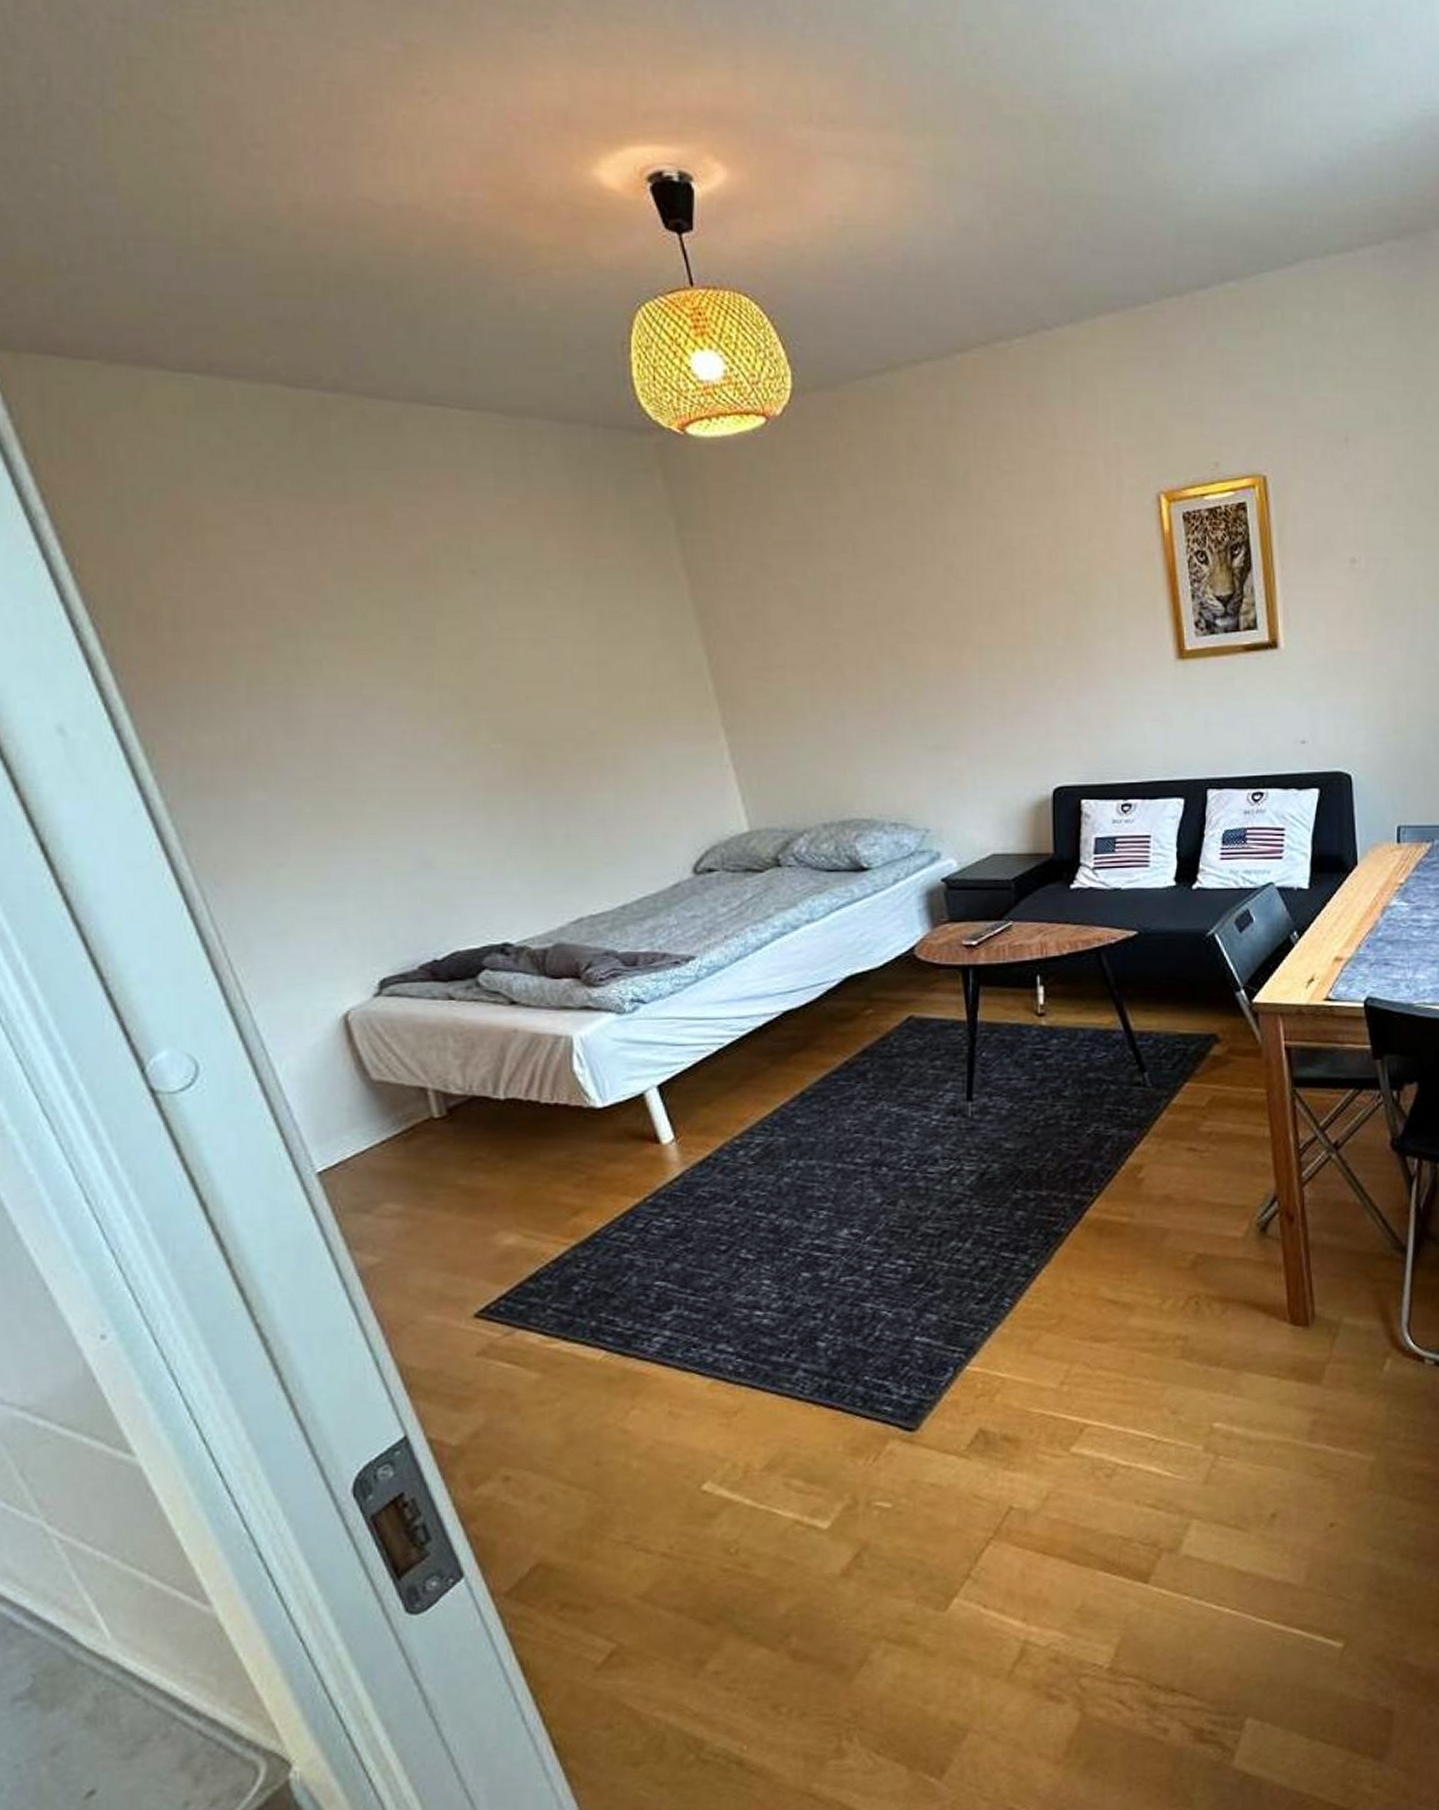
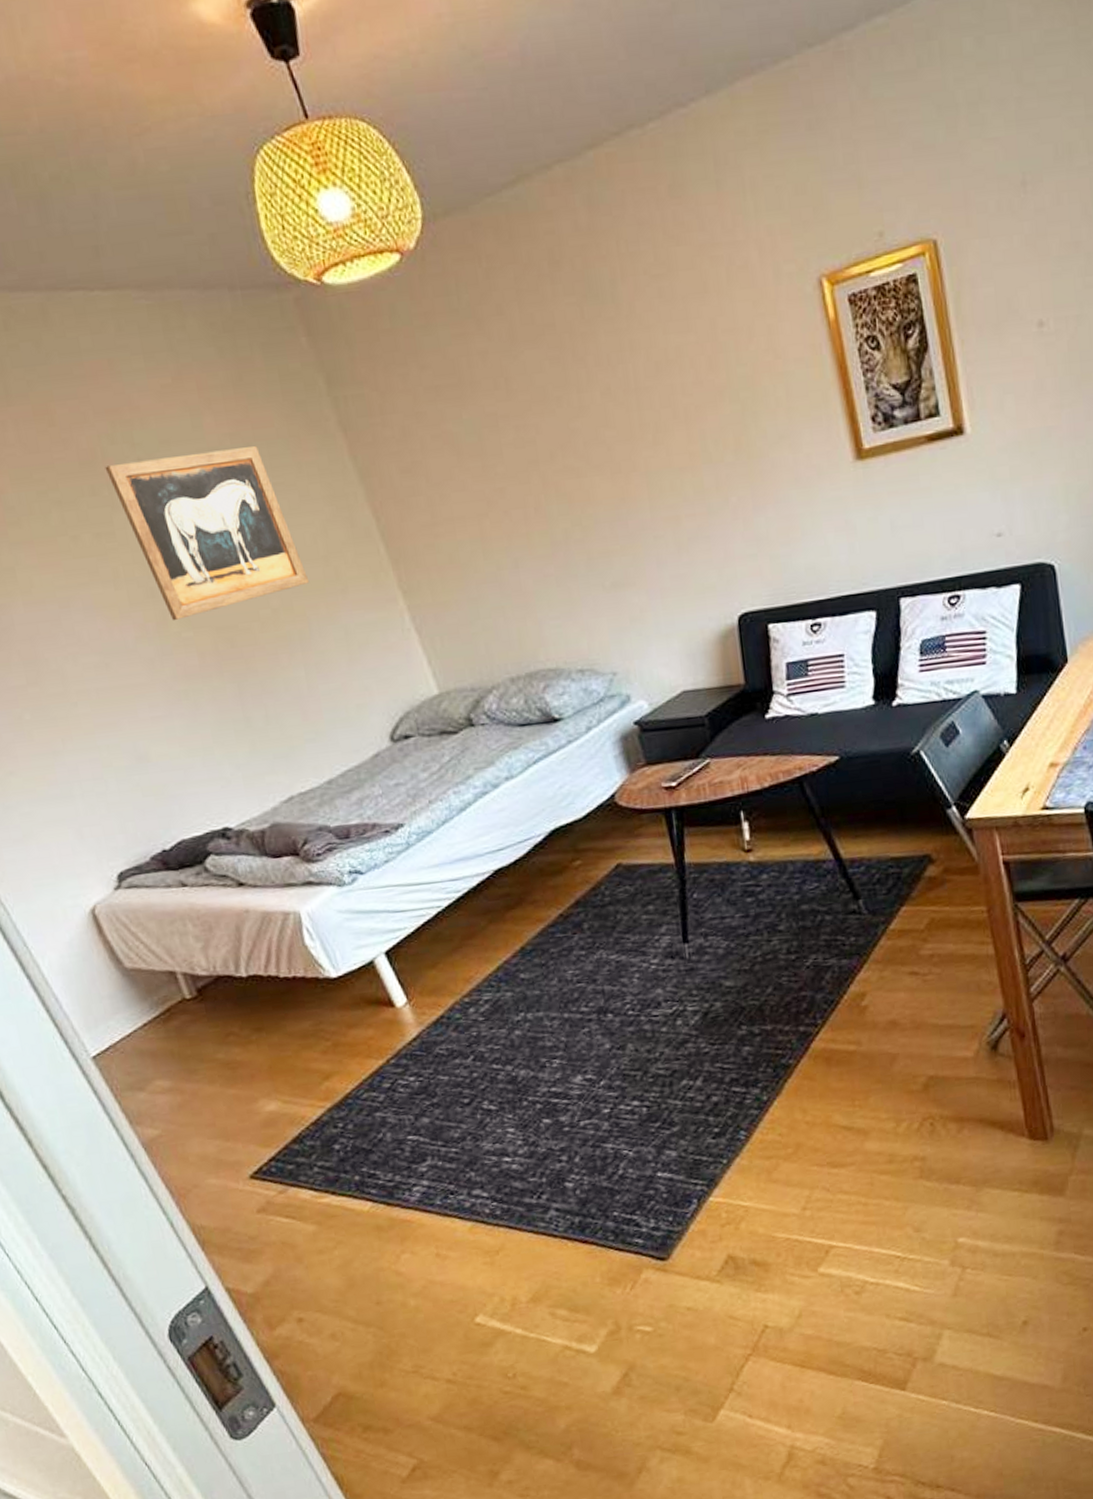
wall art: none [436,572,632,732] -> present [104,446,310,621]

